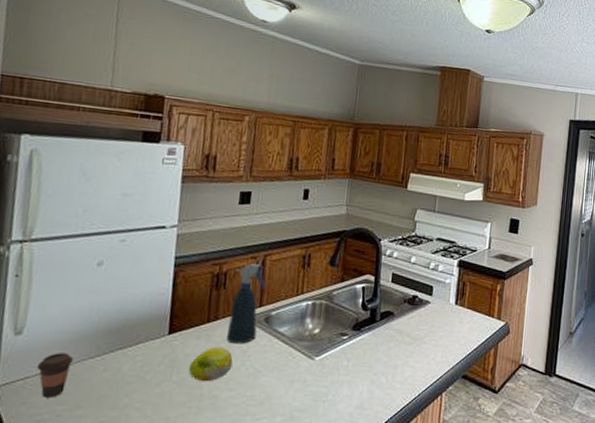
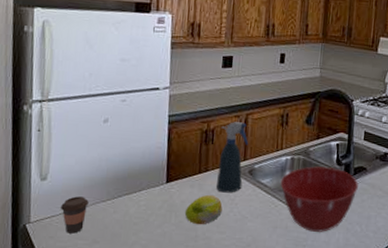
mixing bowl: none [299,312,385,385] -> present [280,166,358,232]

